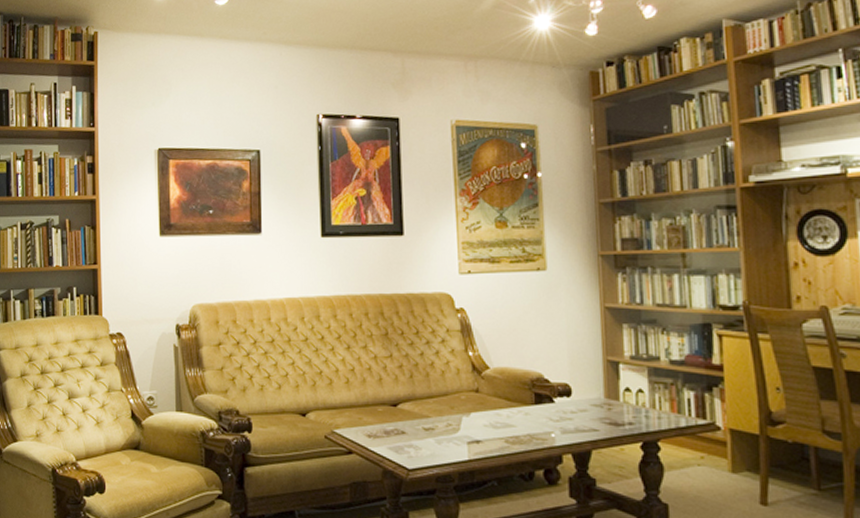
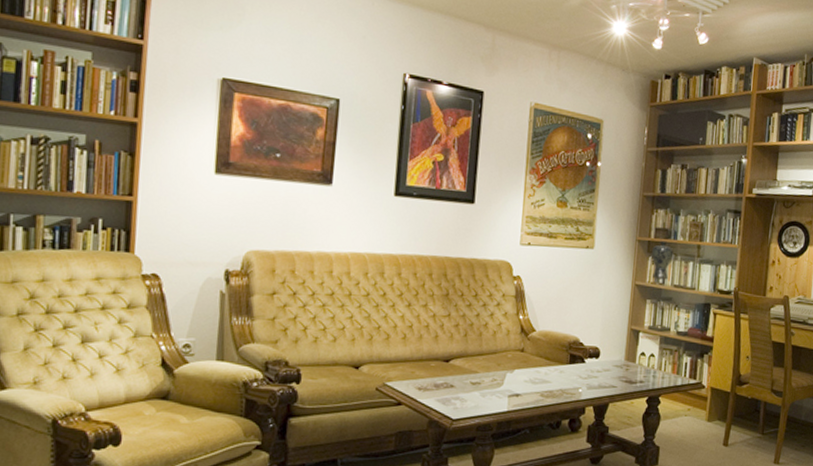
vase: none [619,252,650,299] -> present [651,240,674,280]

